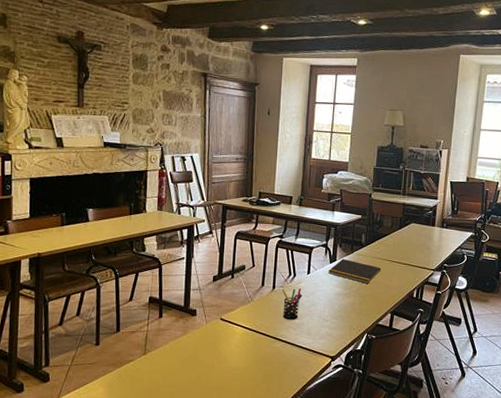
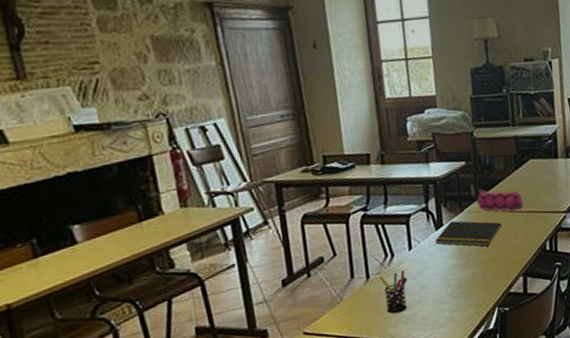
pencil case: none [364,239,401,261] -> present [476,189,524,212]

